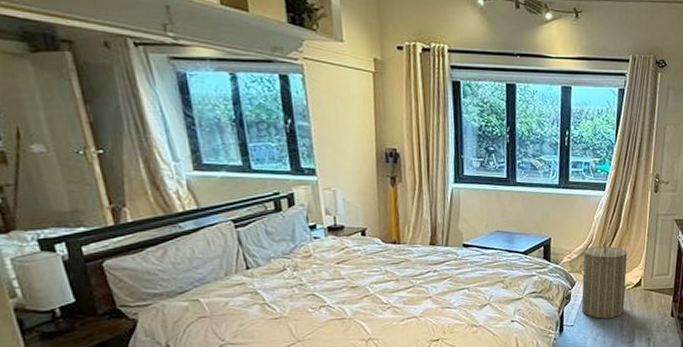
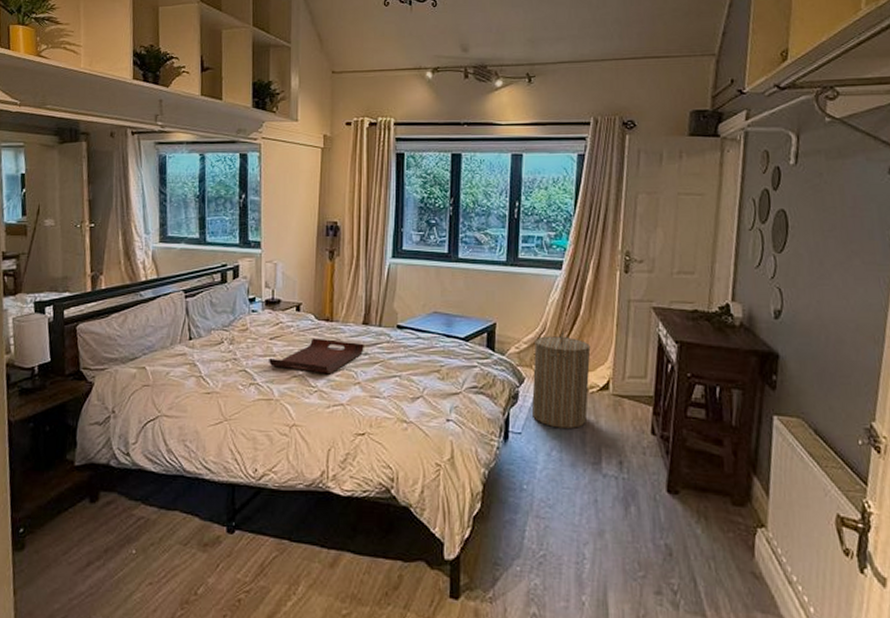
serving tray: none [338,259,433,292] -> present [269,338,364,373]

